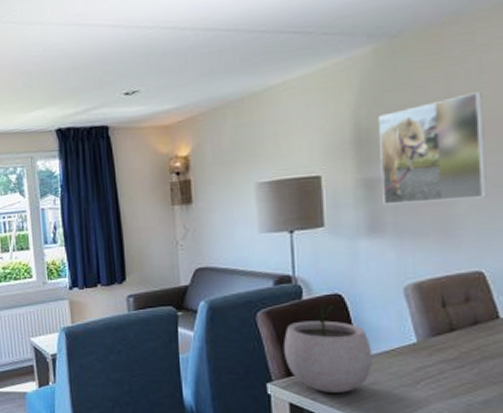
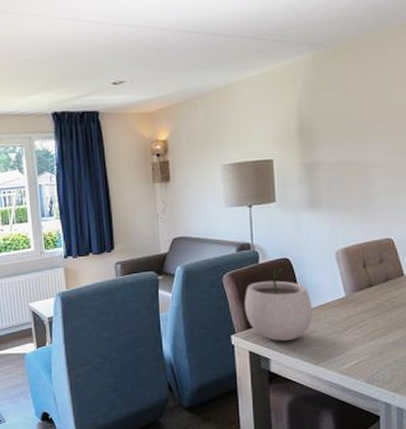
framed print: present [378,92,486,205] -> none [316,94,394,184]

